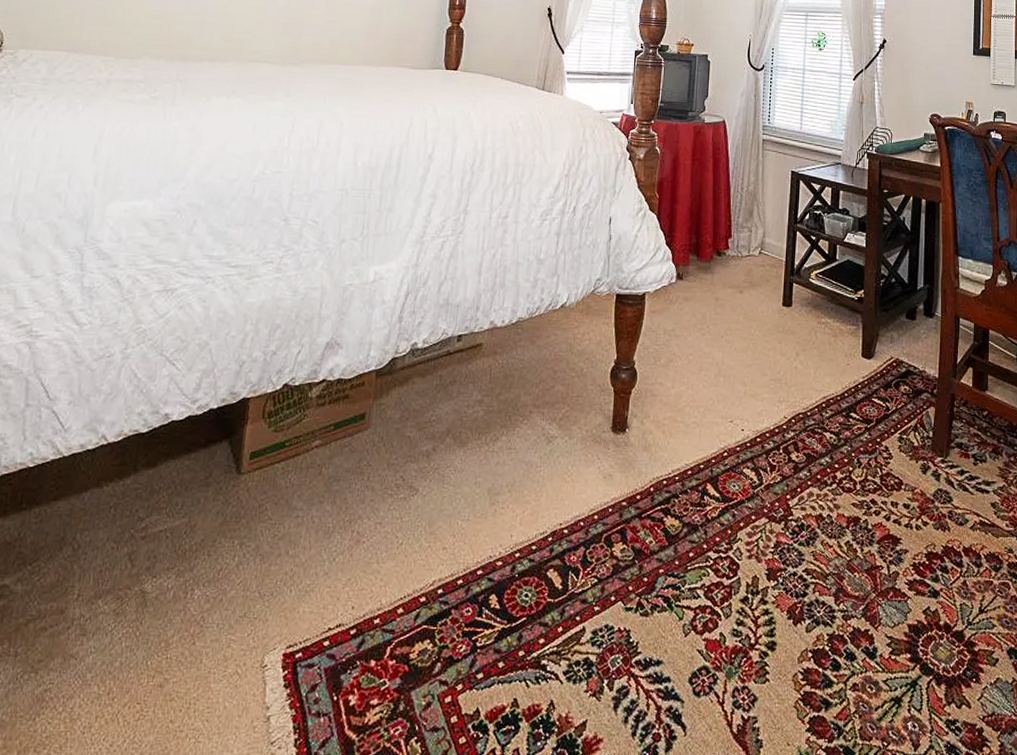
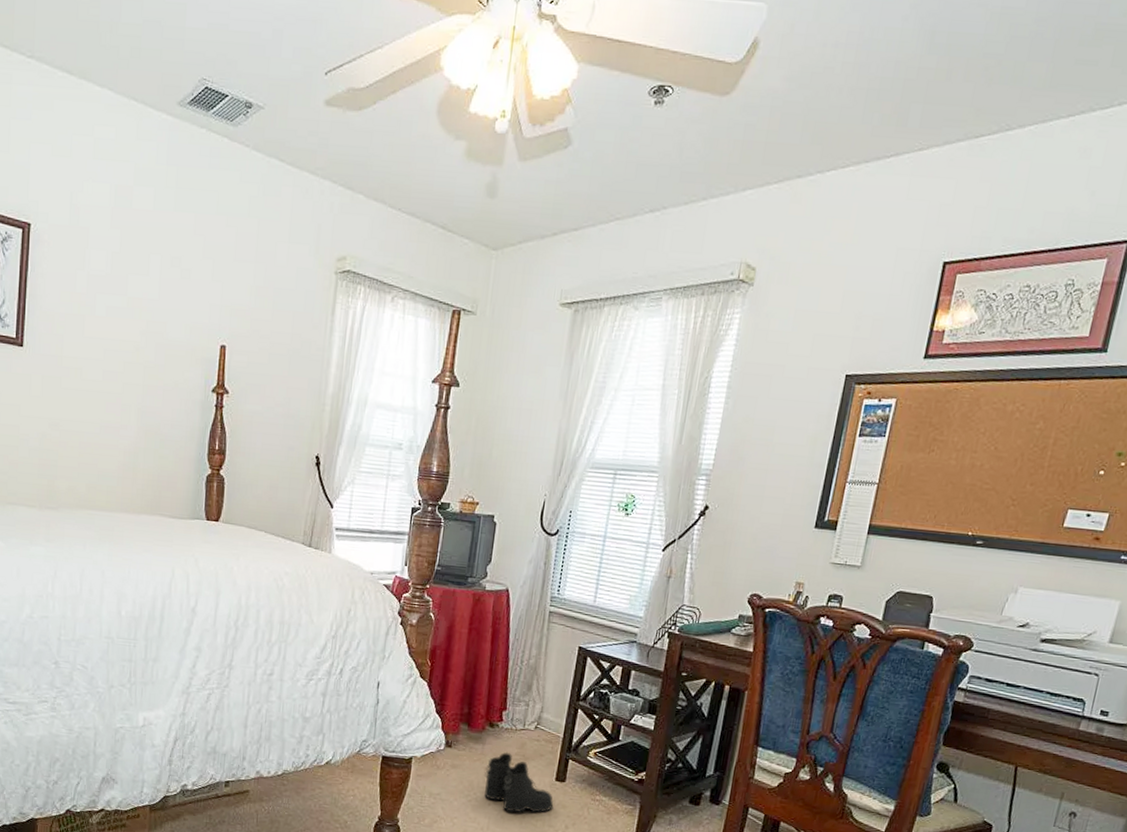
boots: none [716,280,783,343] -> present [484,752,554,813]

